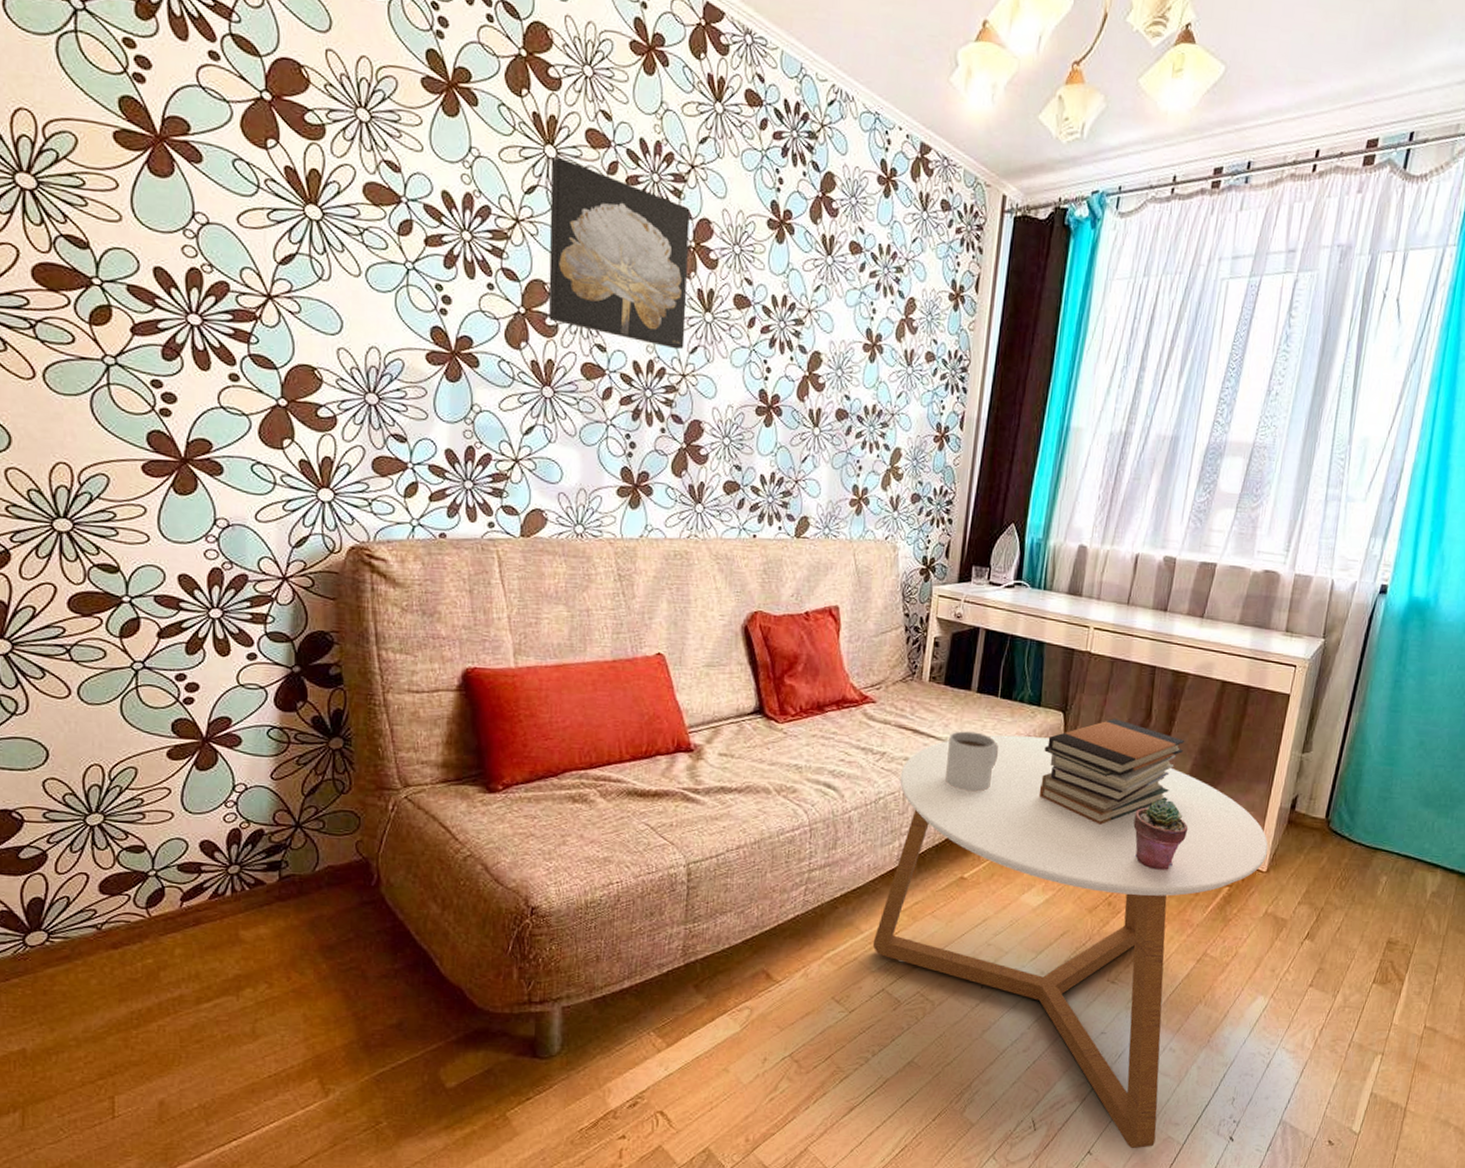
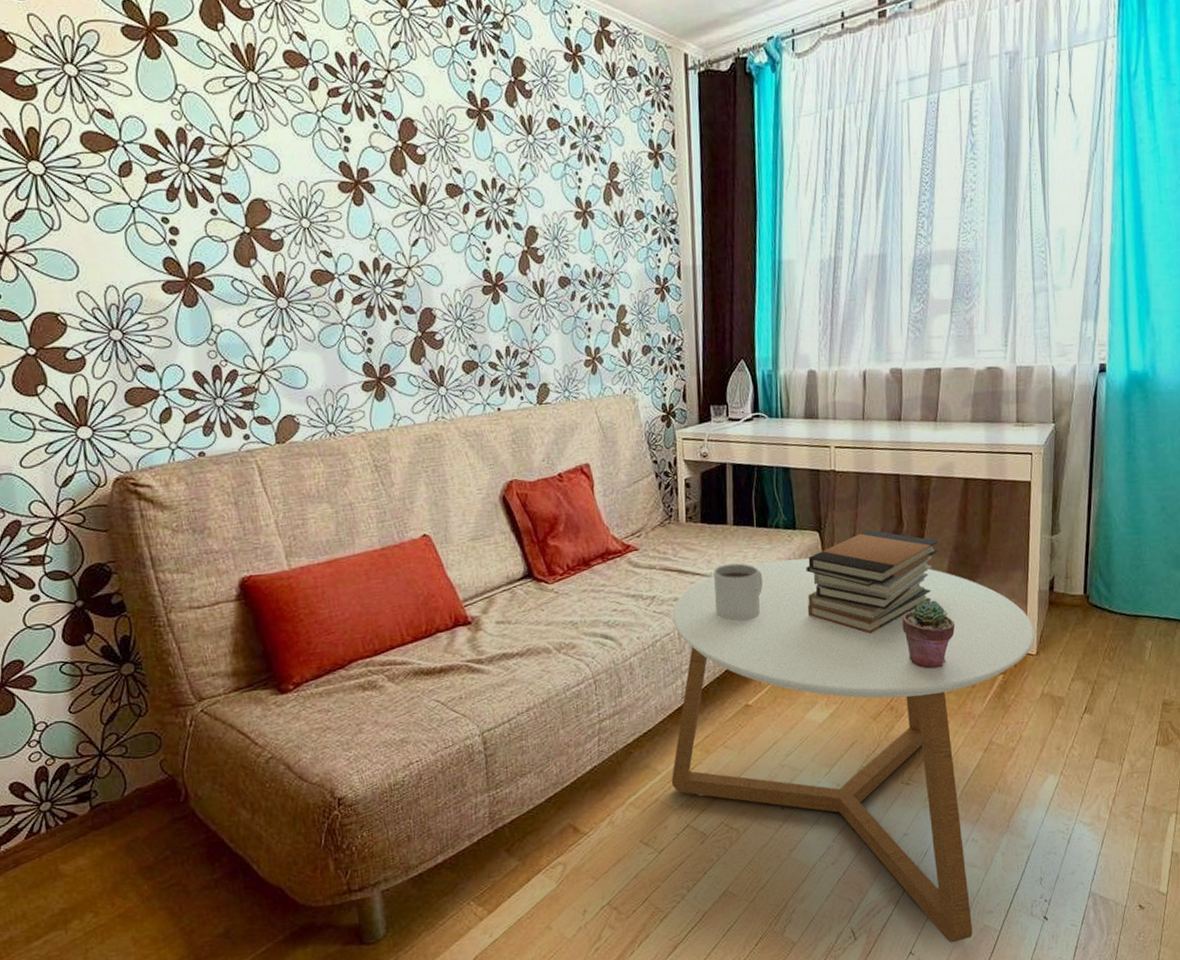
wall art: present [548,156,690,350] -> none [254,81,406,245]

